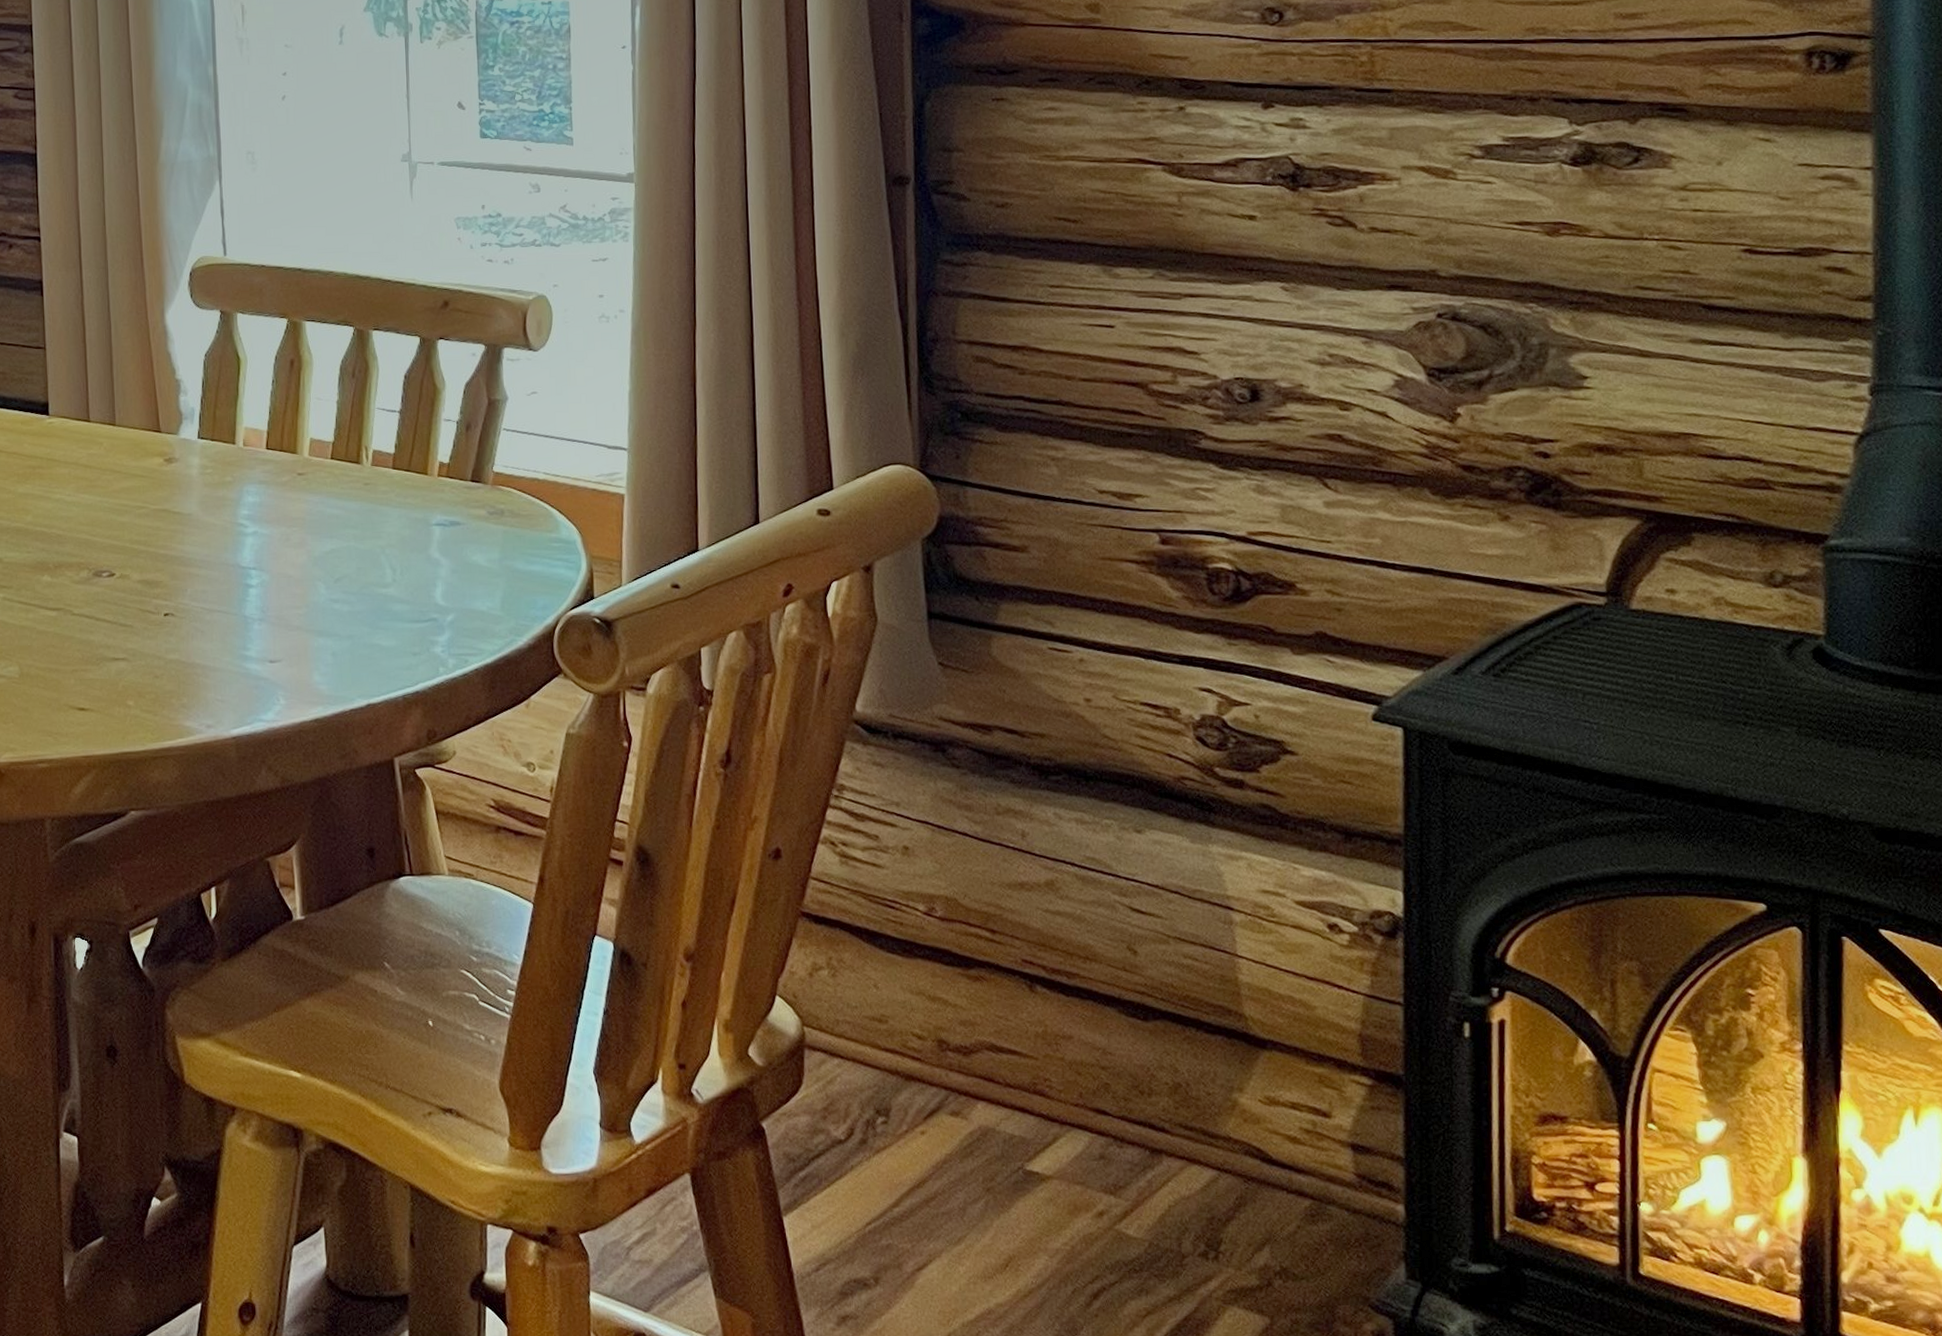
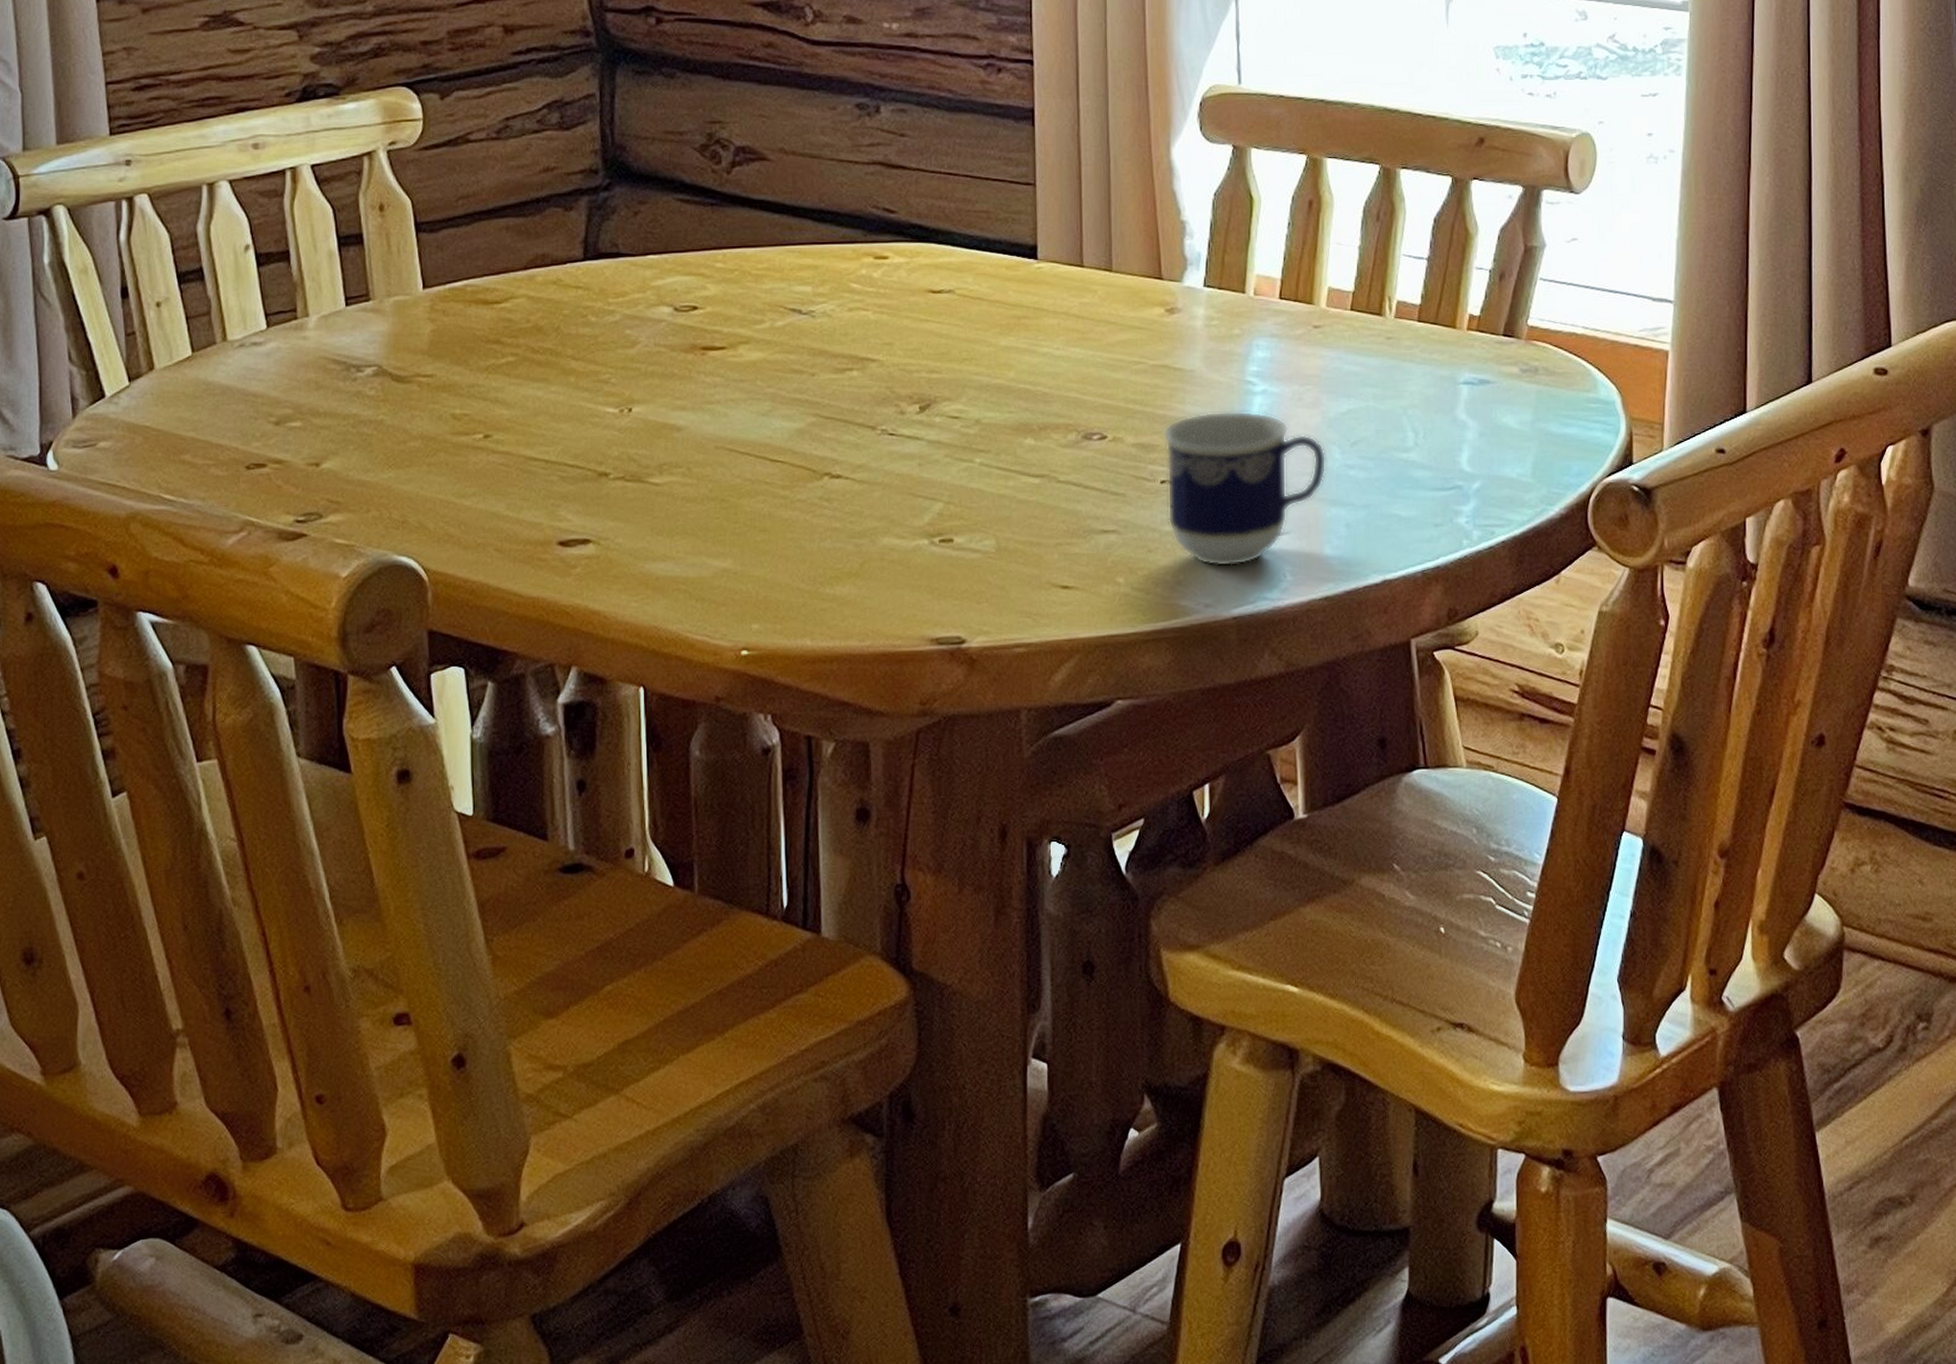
cup: none [165,550,313,691] -> present [1163,411,1327,567]

